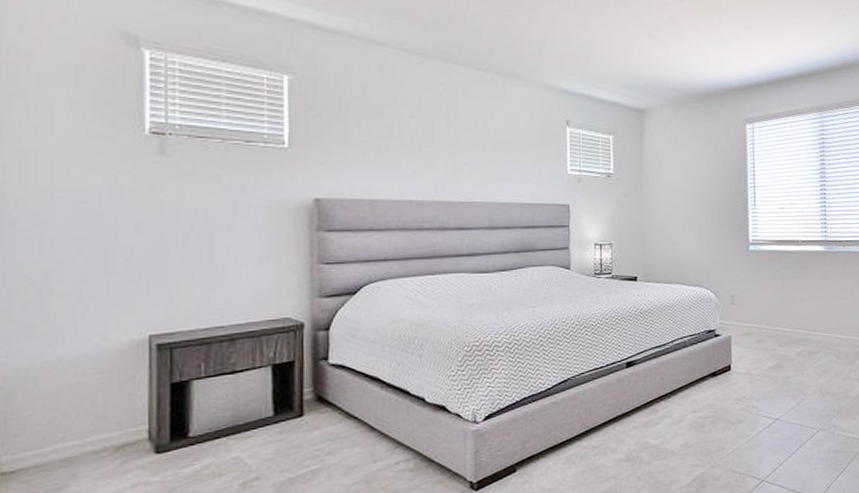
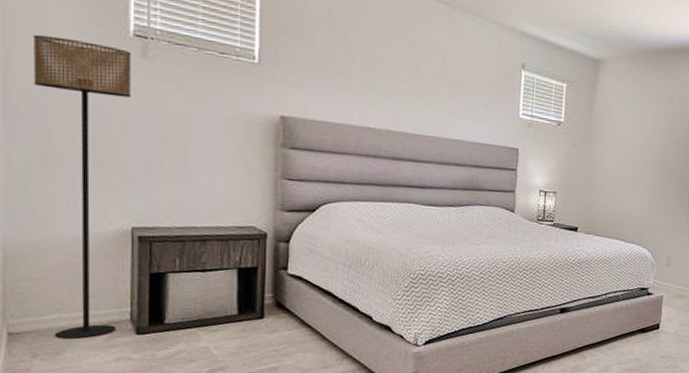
floor lamp: none [34,142,148,472] -> present [33,34,132,340]

